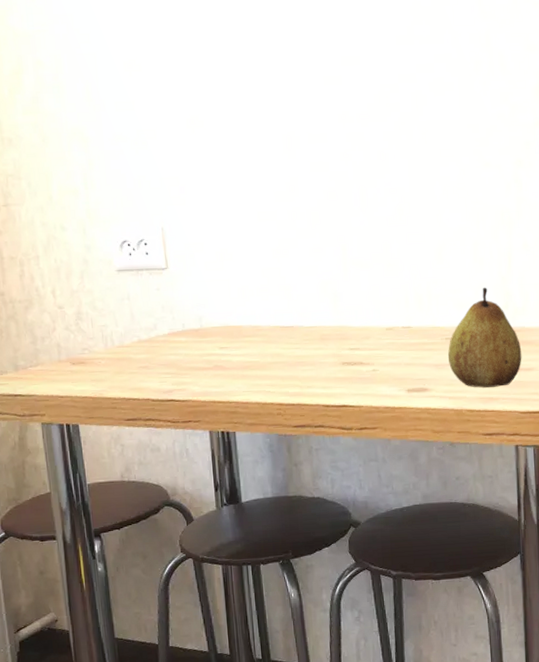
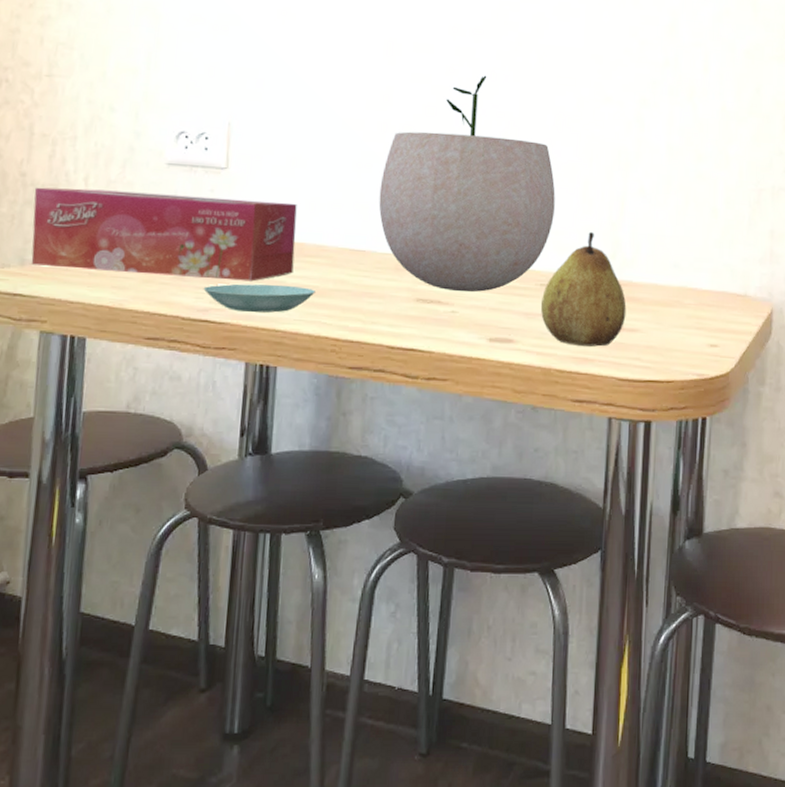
tissue box: none [13,292,236,369] -> present [31,187,297,282]
saucer: none [165,363,257,389] -> present [203,283,315,313]
plant pot: none [298,156,451,353] -> present [378,75,556,292]

